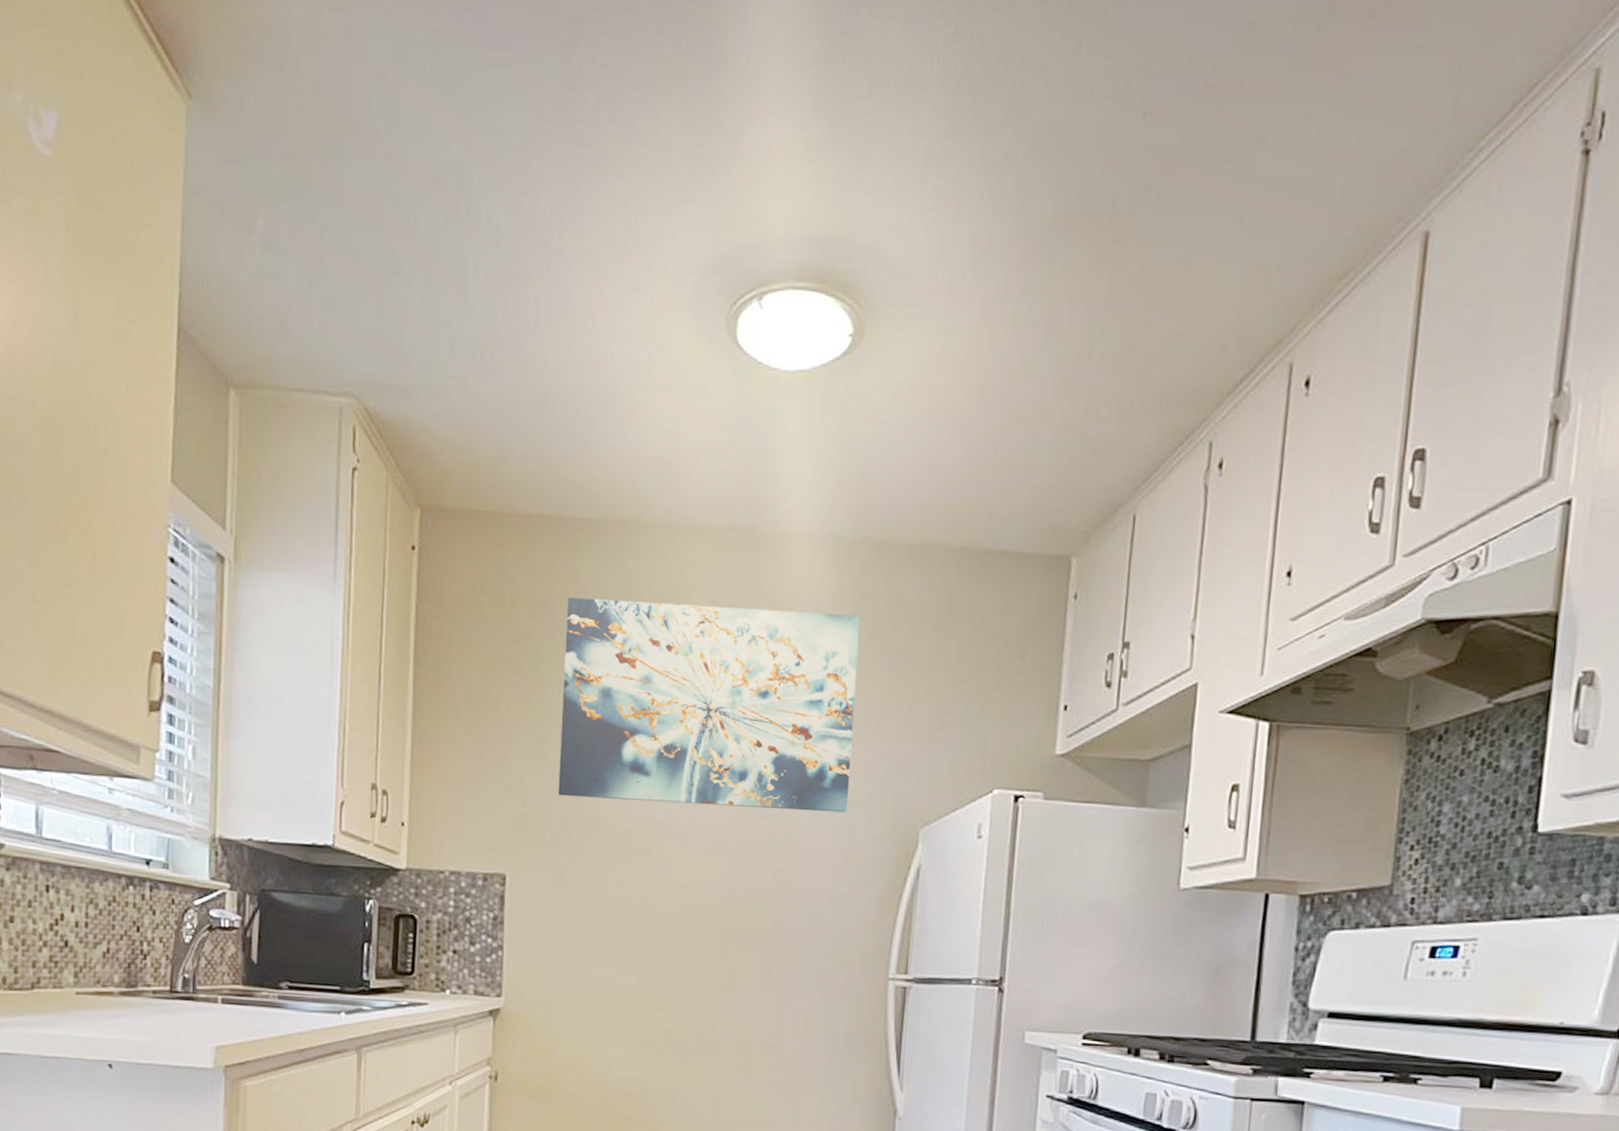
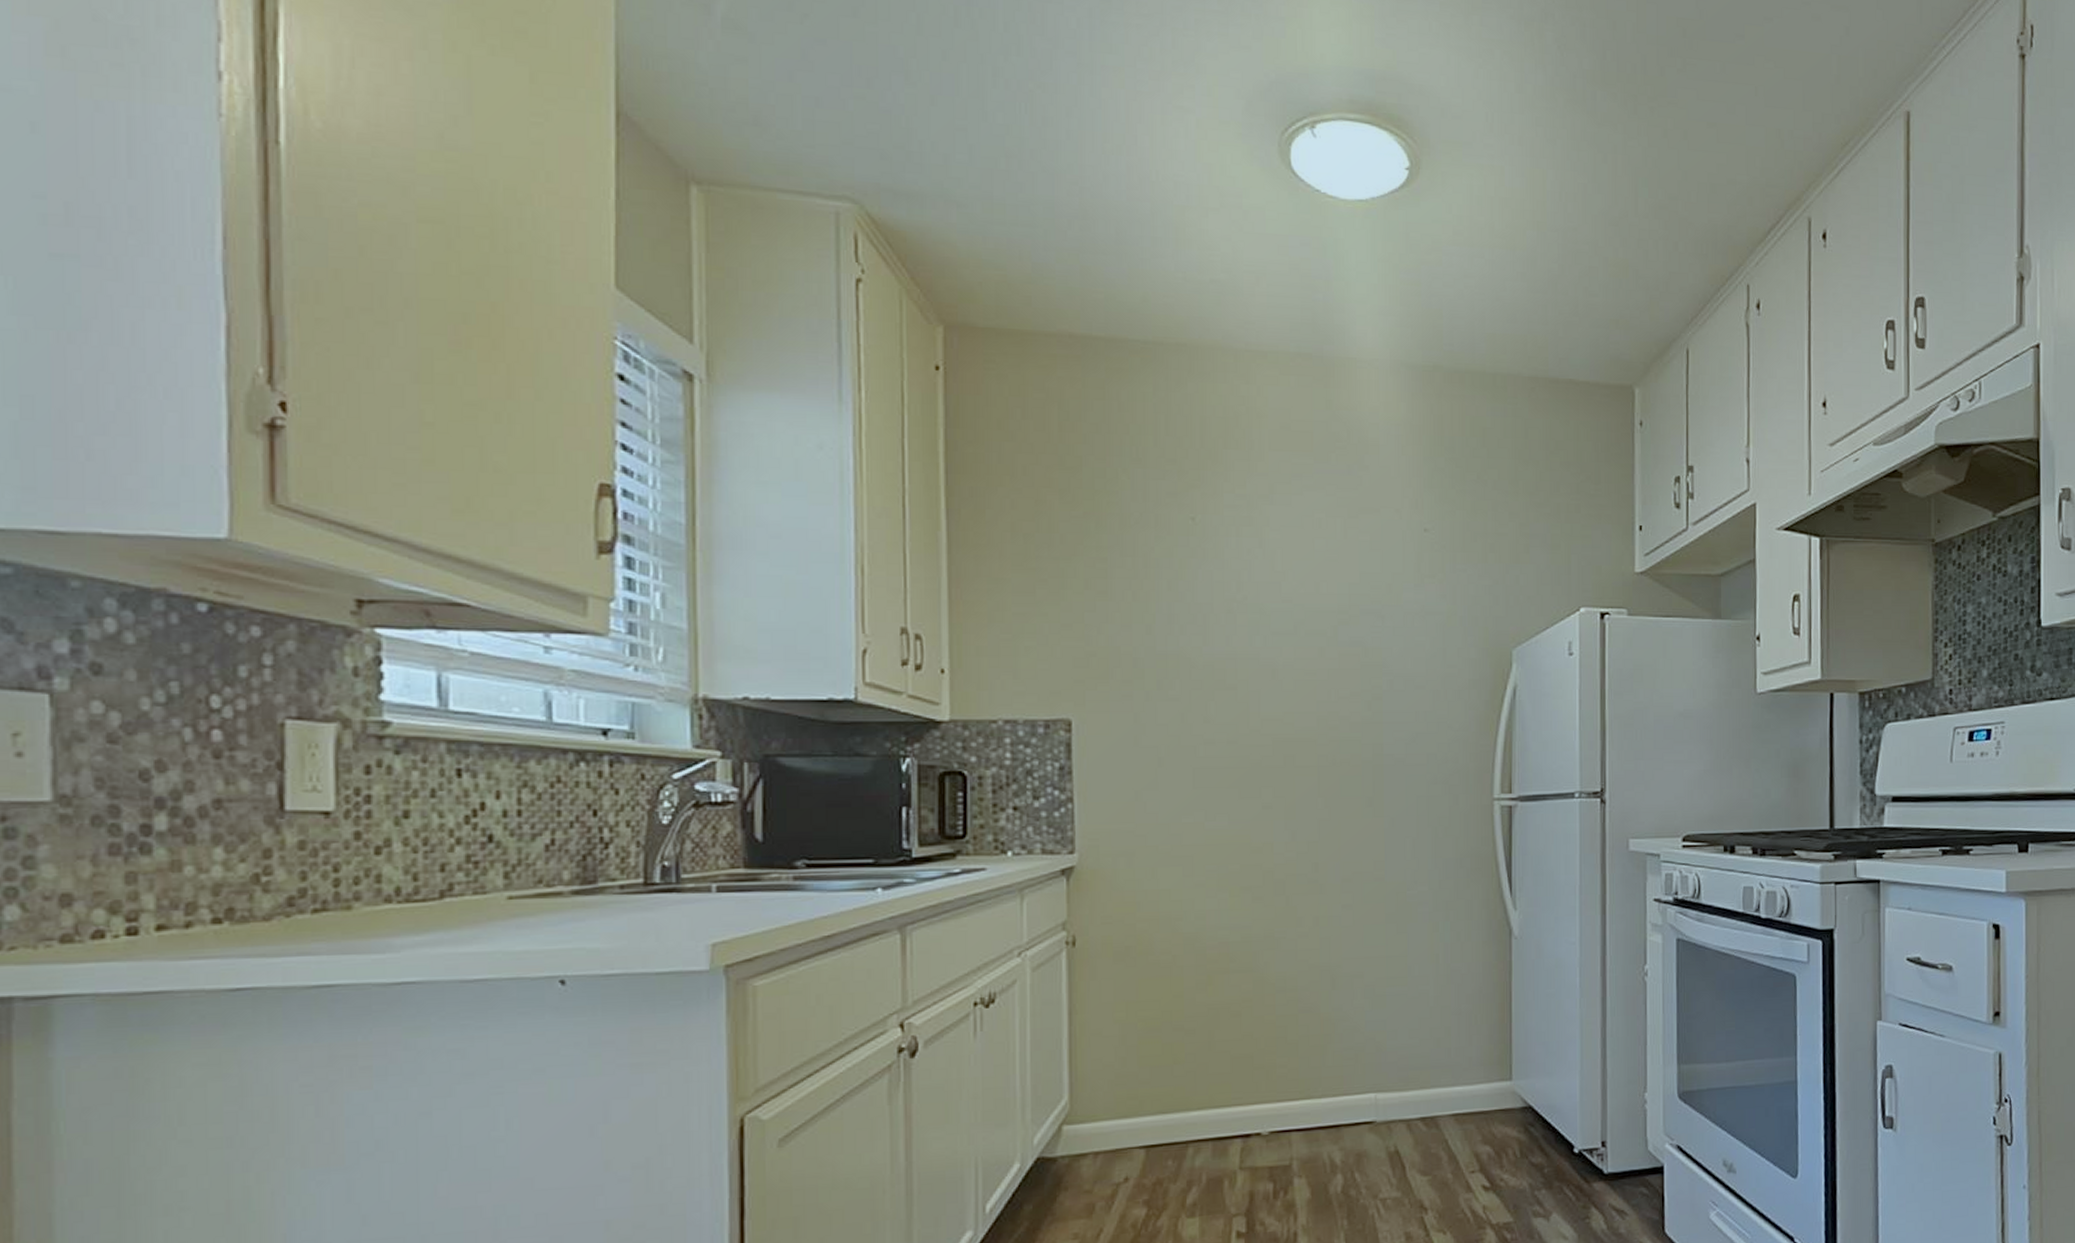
wall art: present [558,597,860,813] -> none [1123,422,1440,637]

